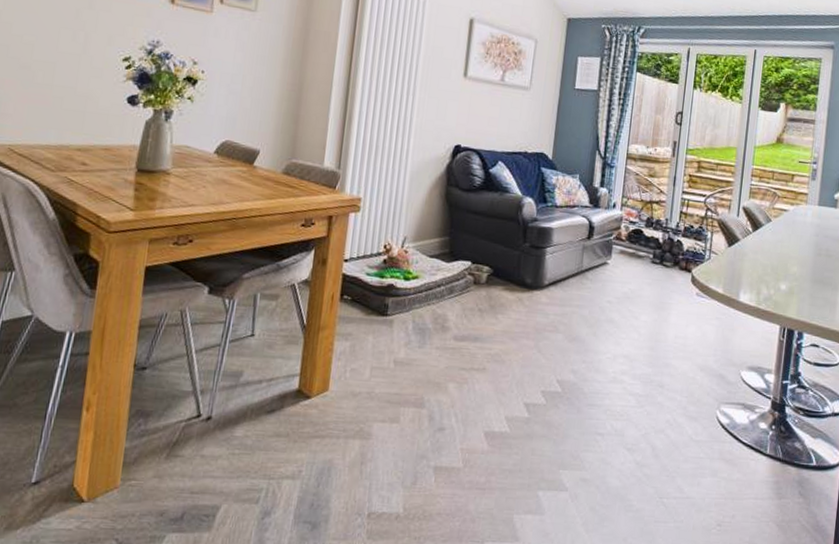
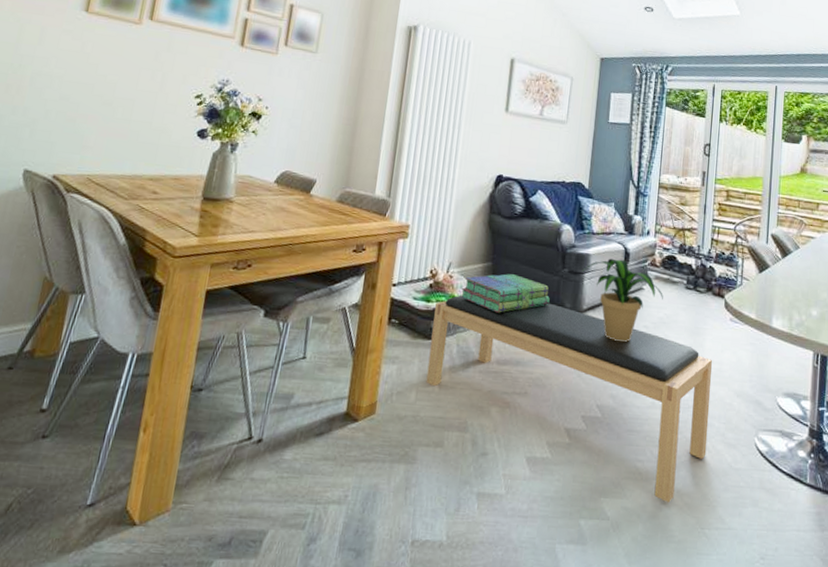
bench: none [381,270,676,475] -> present [426,295,712,503]
stack of books: none [417,248,510,289] -> present [461,274,550,313]
potted plant: none [544,232,628,317] -> present [582,258,663,342]

